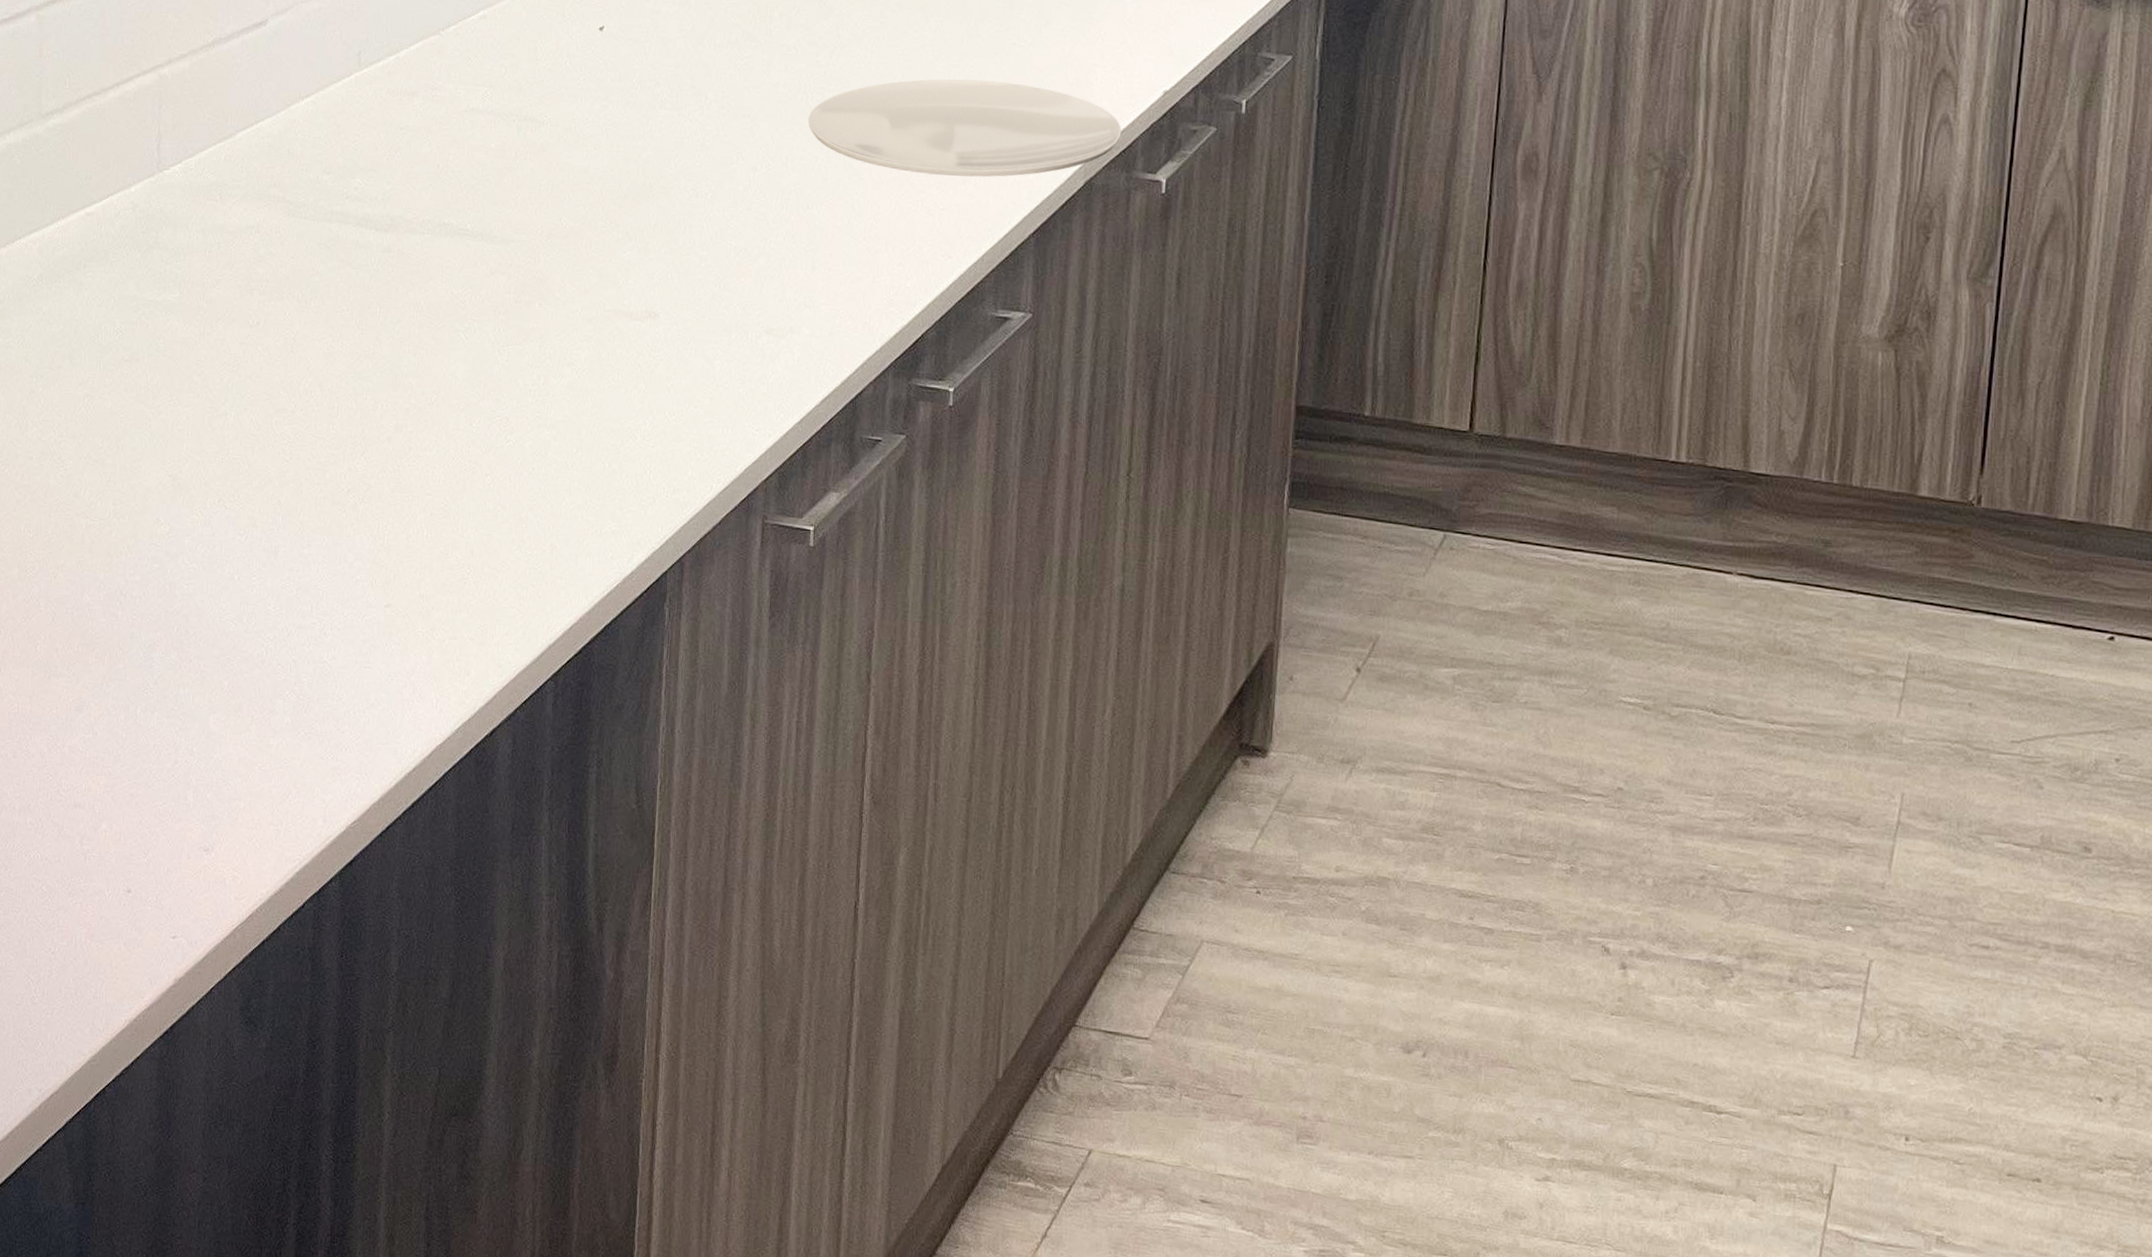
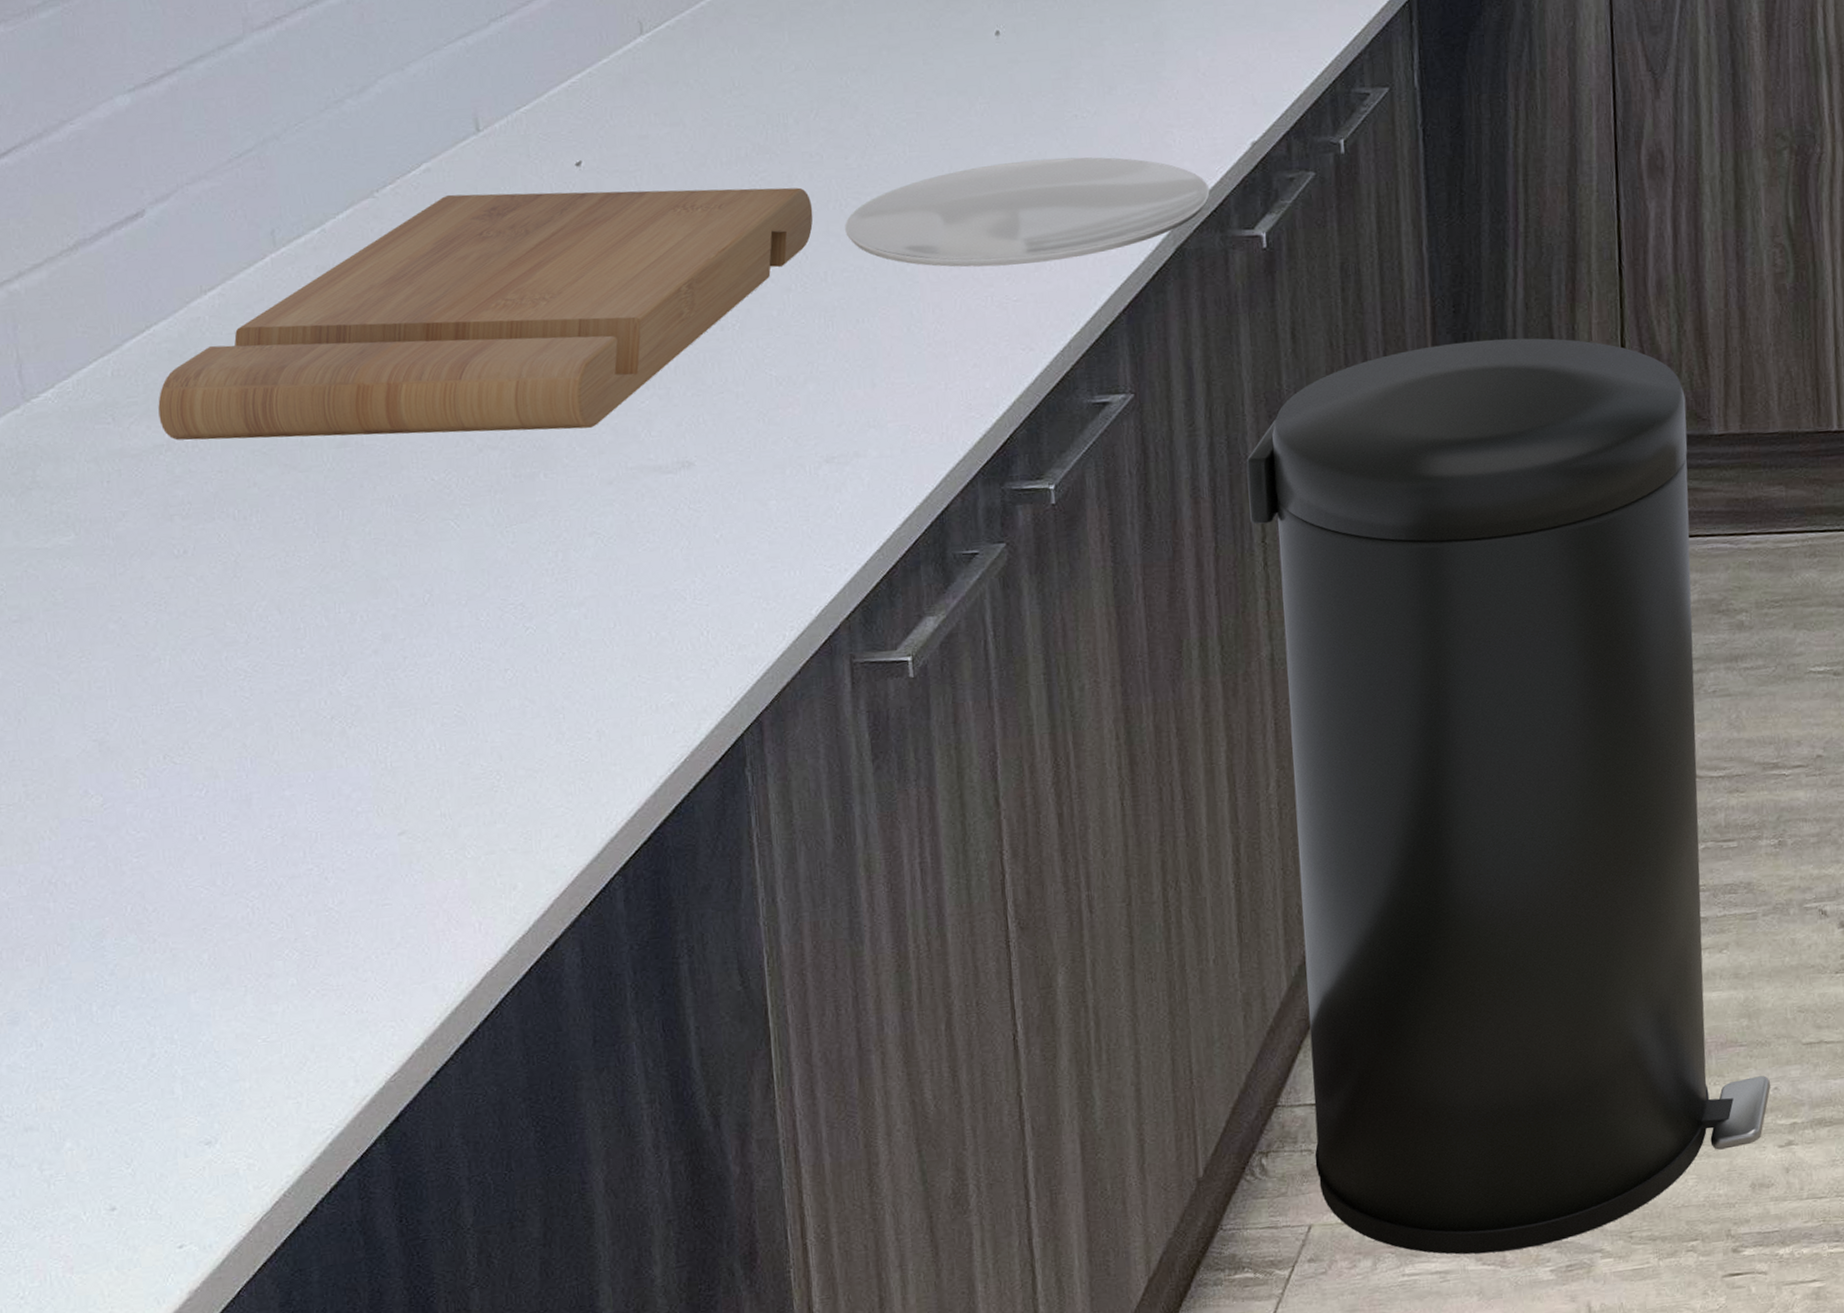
cutting board: none [254,41,784,268] -> present [158,187,813,441]
pedal bin: none [1102,312,1536,1224] -> present [1246,338,1771,1255]

